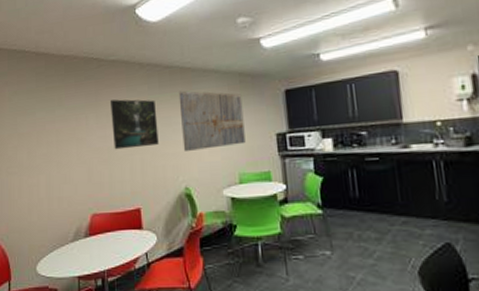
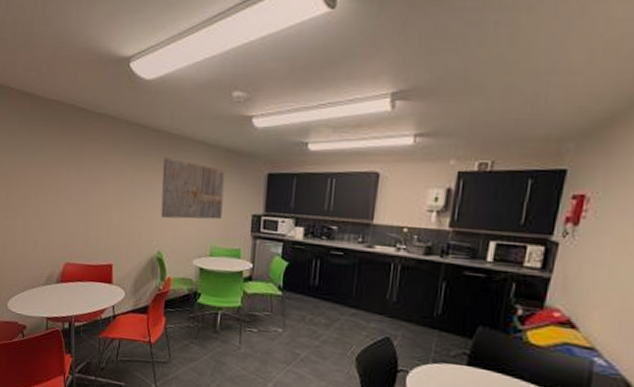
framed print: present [109,99,159,150] -> none [92,155,139,207]

